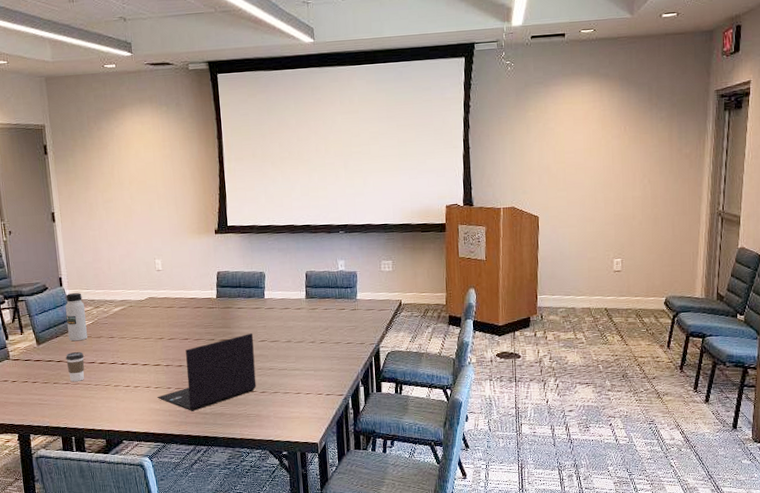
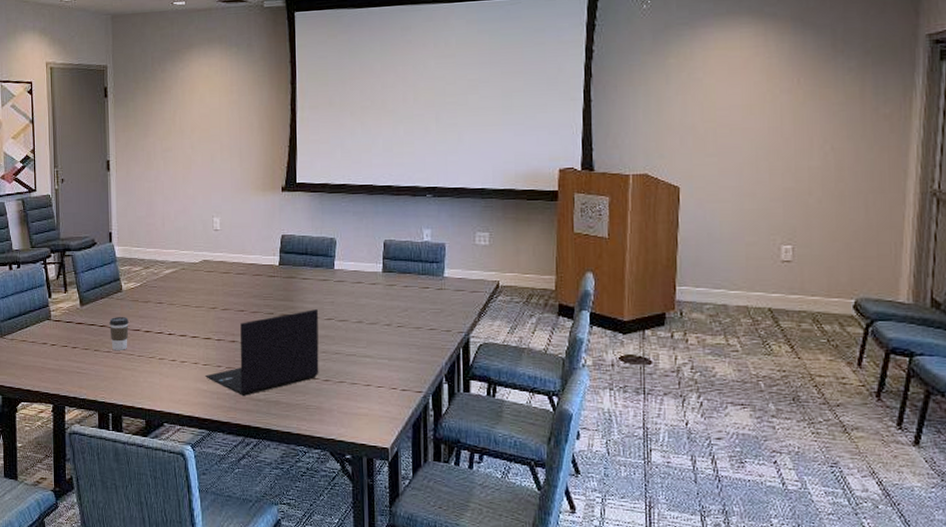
water bottle: present [65,292,87,342] -> none [114,249,134,305]

